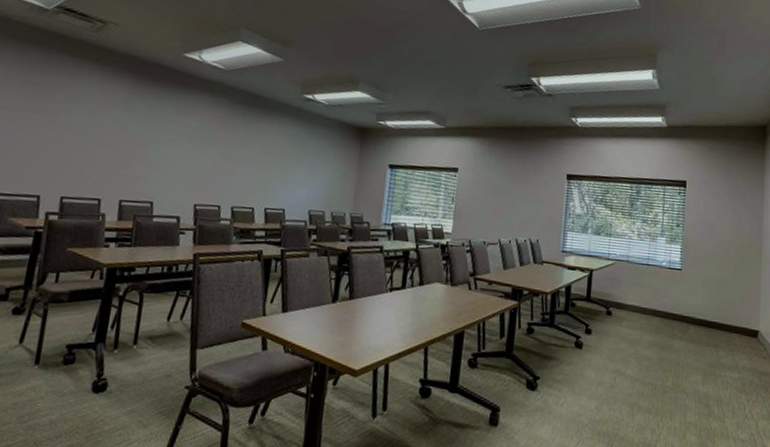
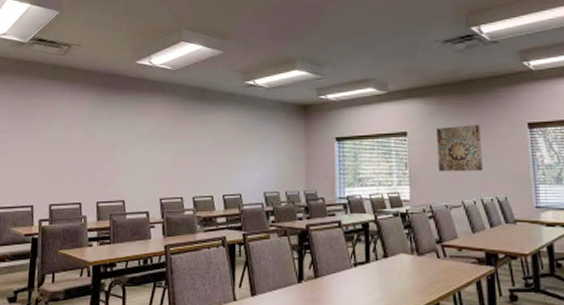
wall art: none [482,168,525,214] -> present [436,124,483,172]

